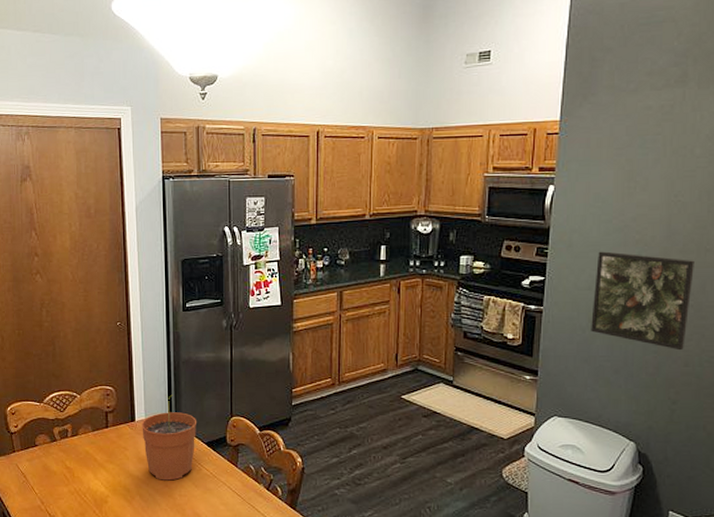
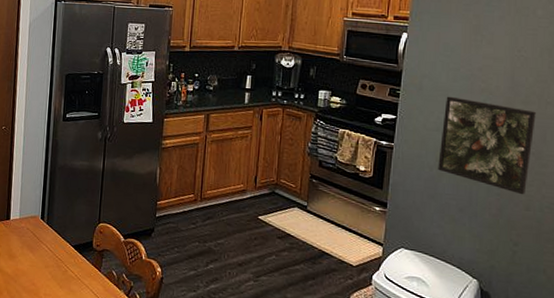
plant pot: present [142,395,197,481] -> none [15,197,67,280]

